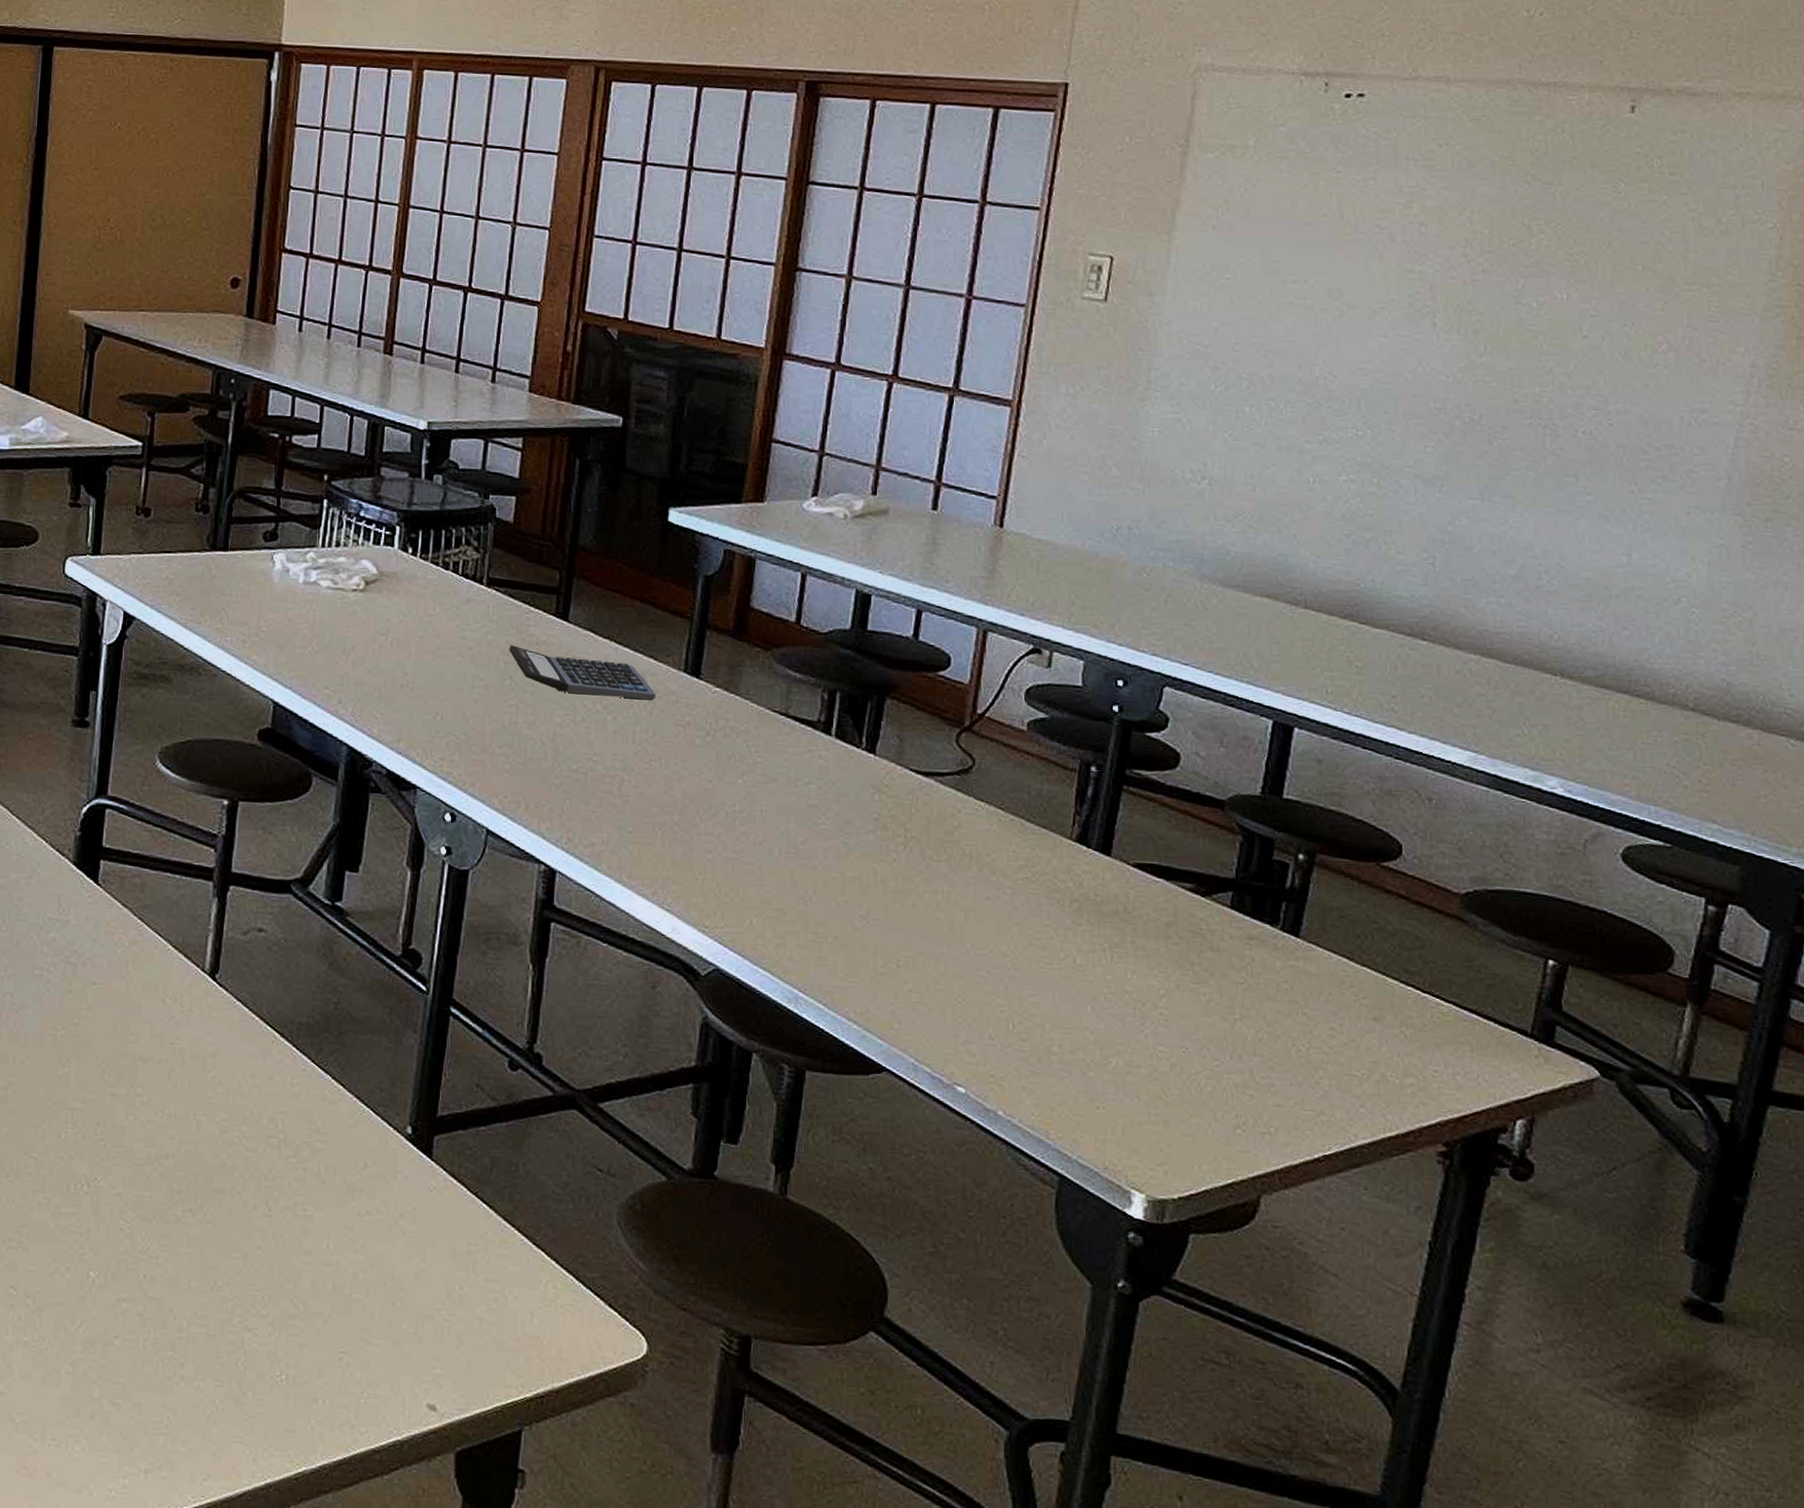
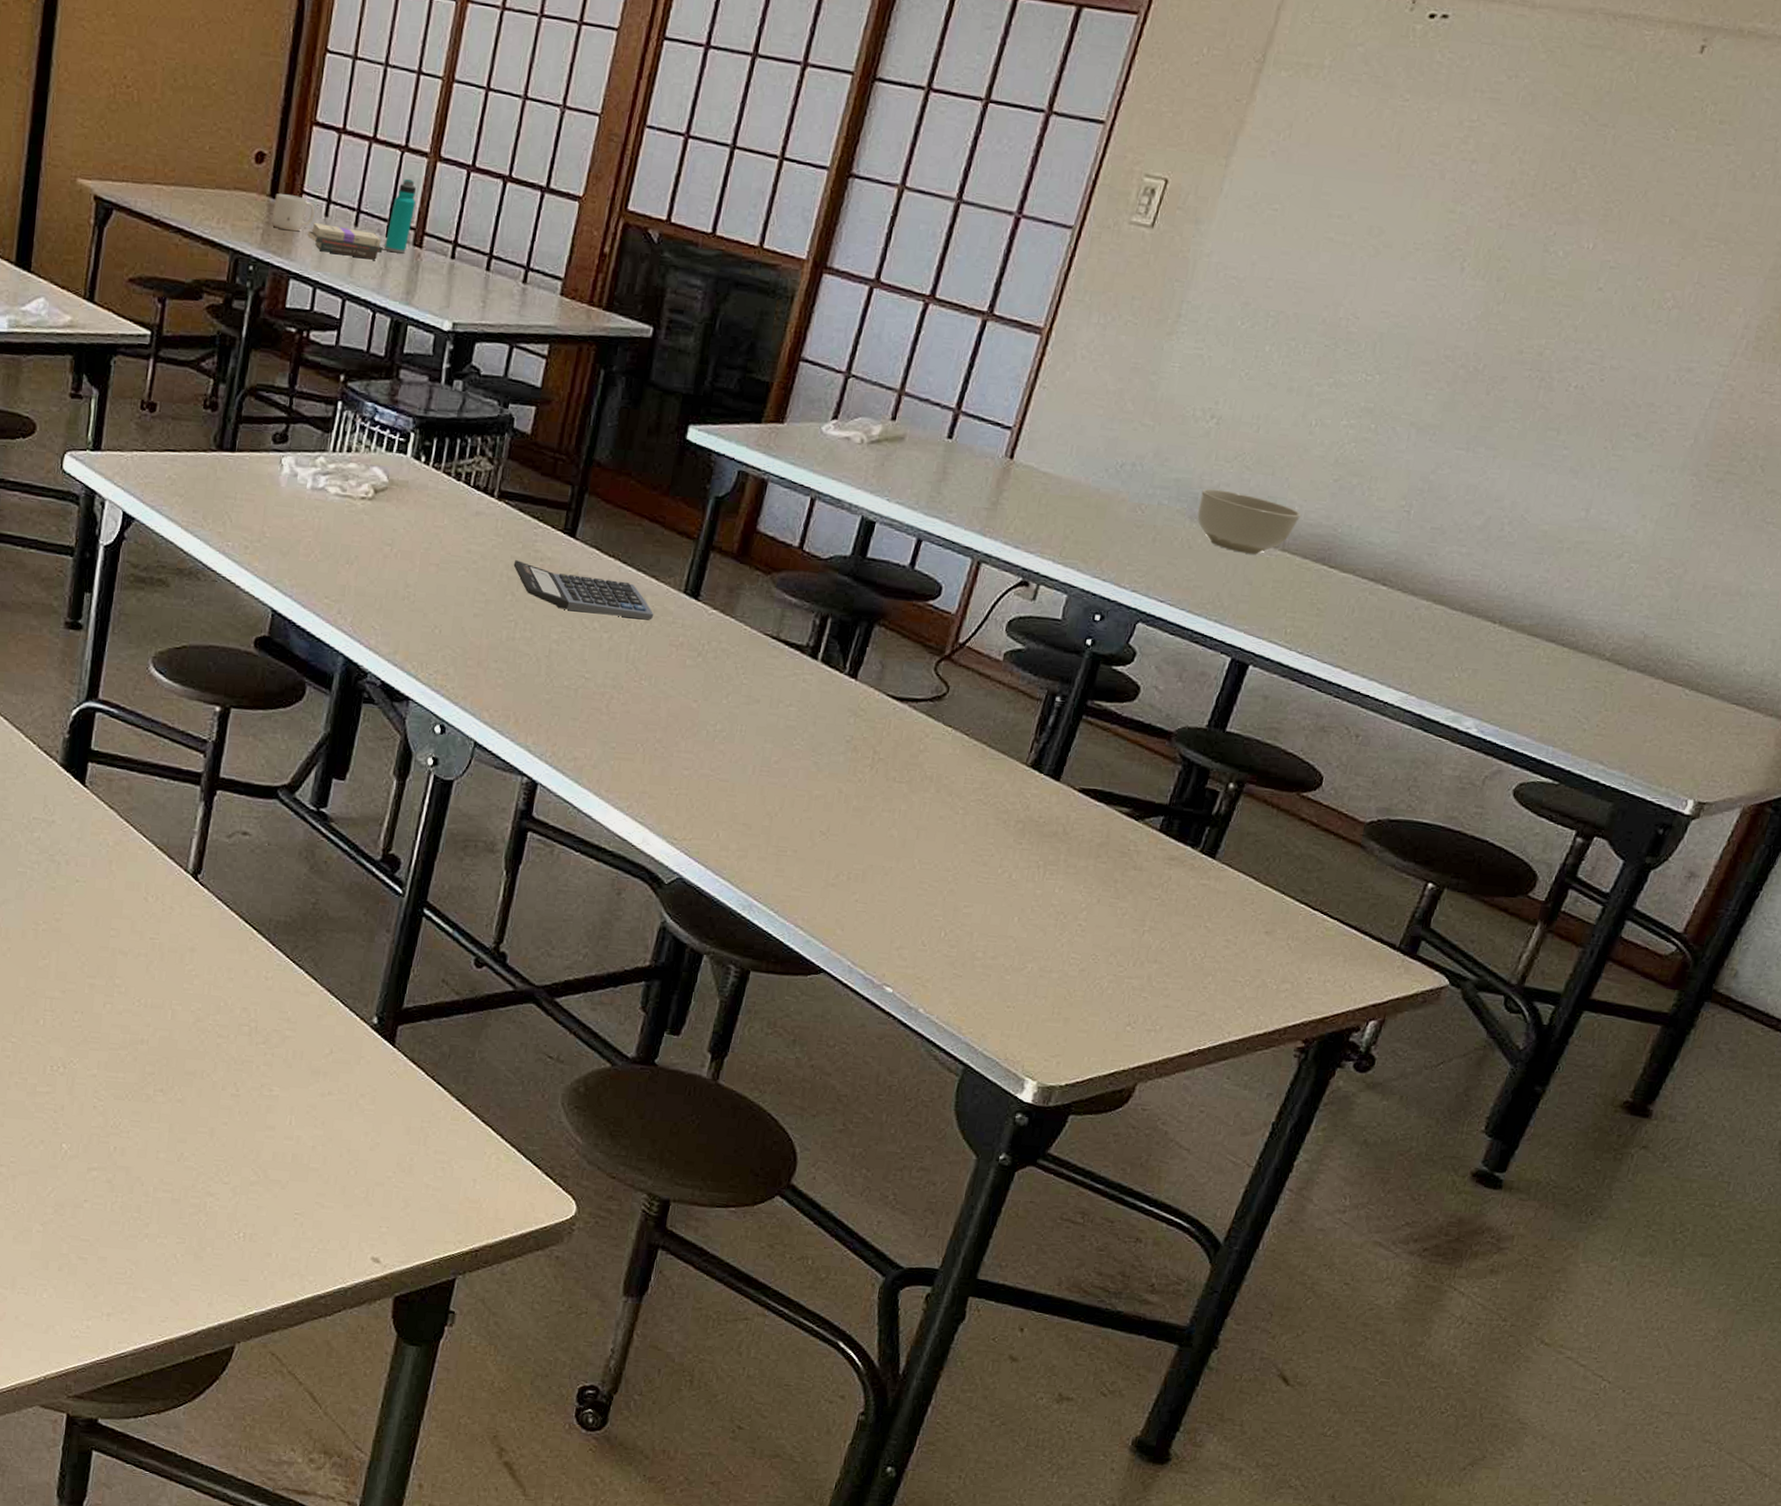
mug: none [249,314,289,347] -> present [271,194,315,232]
books: none [283,338,356,368] -> present [307,223,383,260]
water bottle: none [357,294,383,361] -> present [384,178,417,254]
bowl: none [1206,548,1318,613] -> present [1197,488,1302,555]

